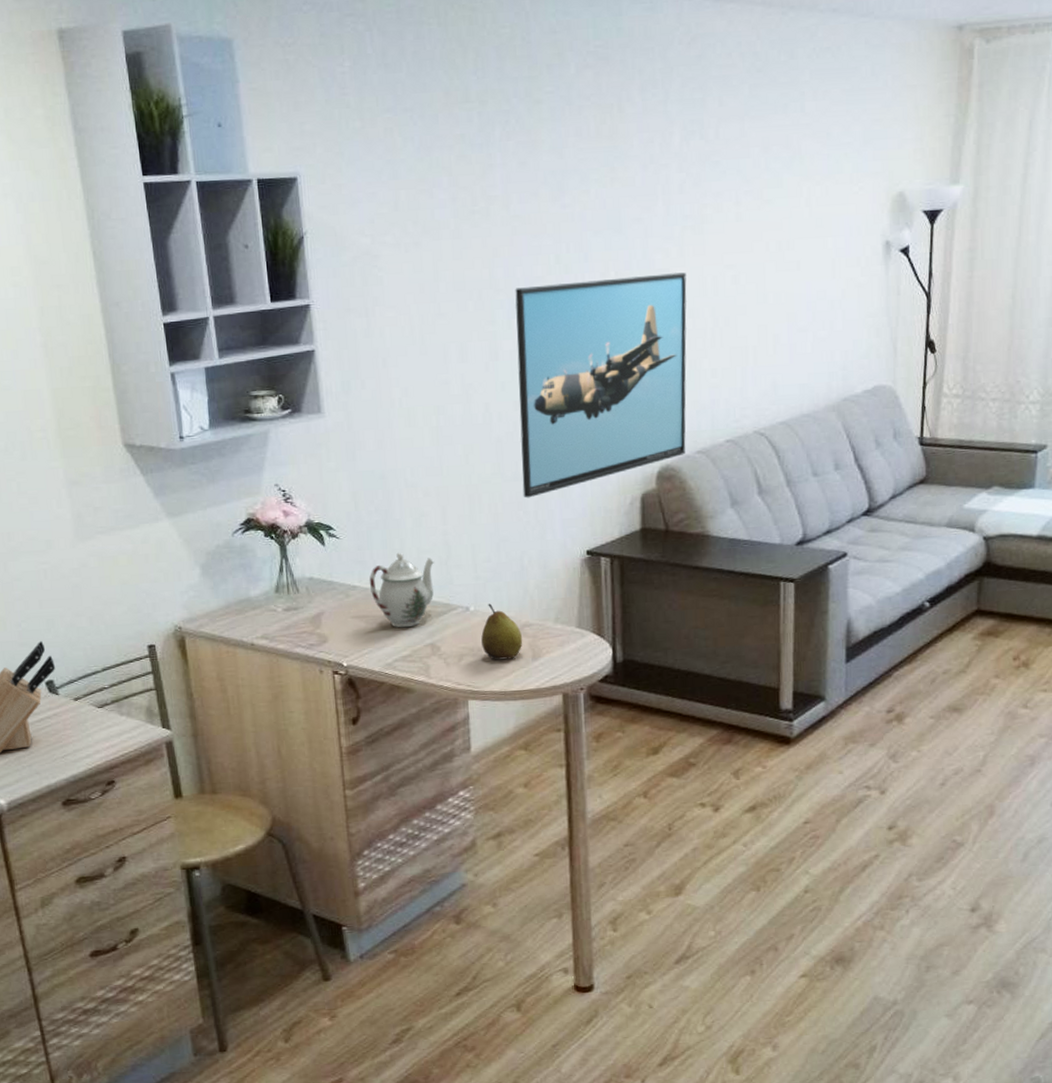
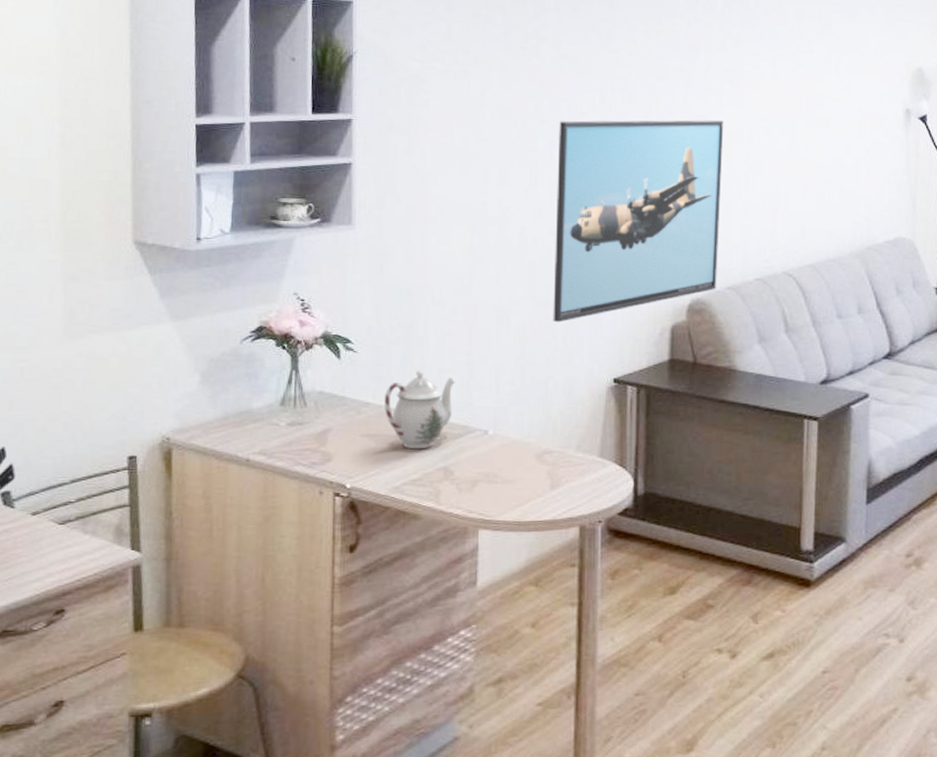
fruit: present [481,603,523,660] -> none [498,428,542,488]

